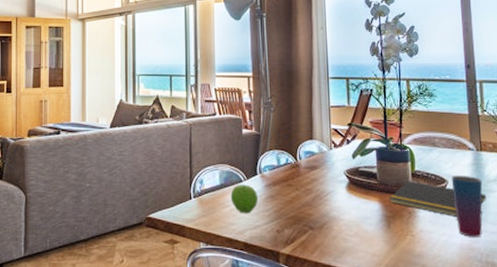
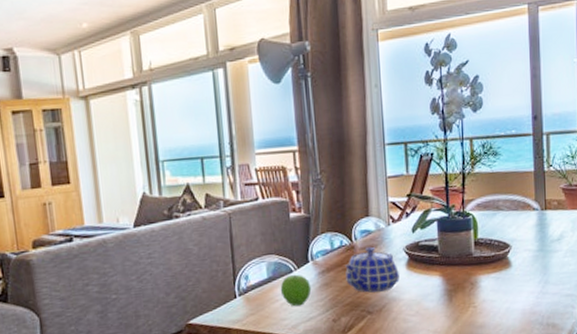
teapot: none [290,167,340,209] -> present [345,246,400,293]
notepad: present [389,181,486,216] -> none [451,250,549,282]
cup: present [451,175,483,237] -> none [514,237,546,301]

